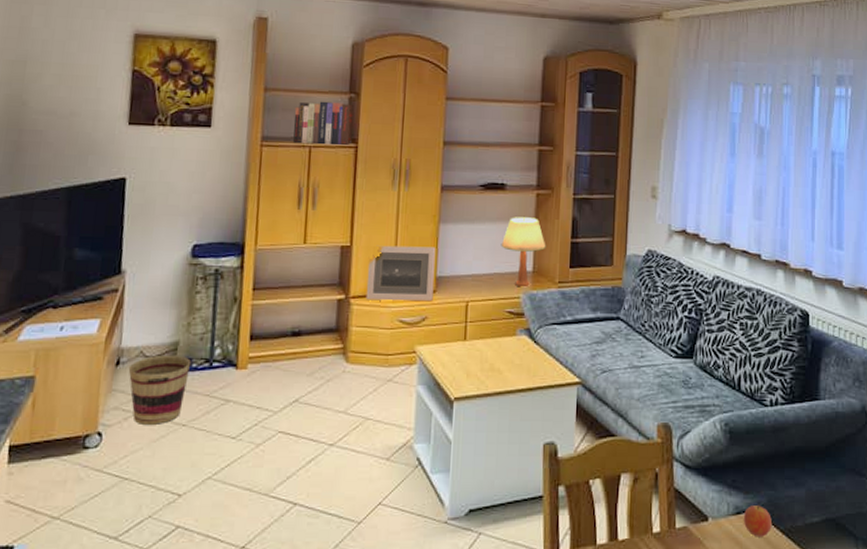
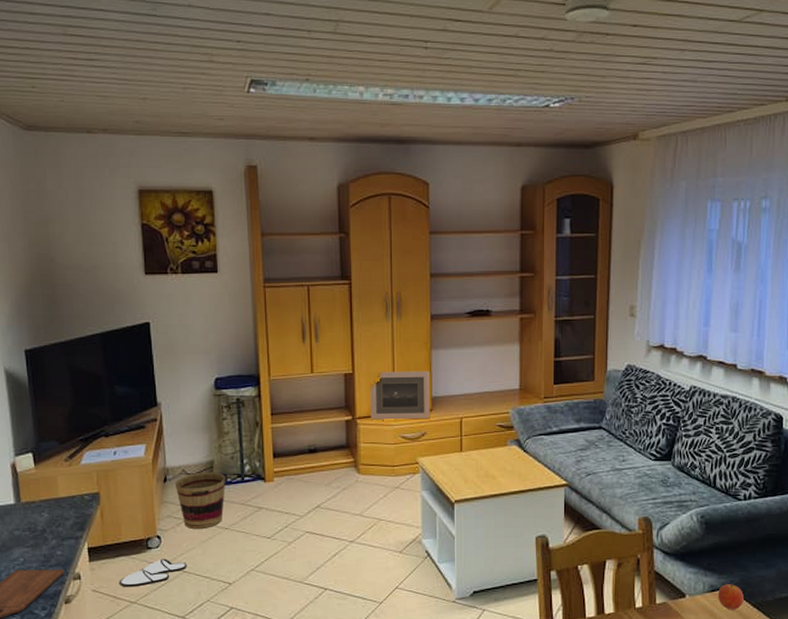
slippers: none [41,461,130,498] -> present [119,558,187,587]
books: present [293,101,354,146] -> none [290,242,346,283]
table lamp: present [501,216,546,288] -> none [489,339,531,404]

